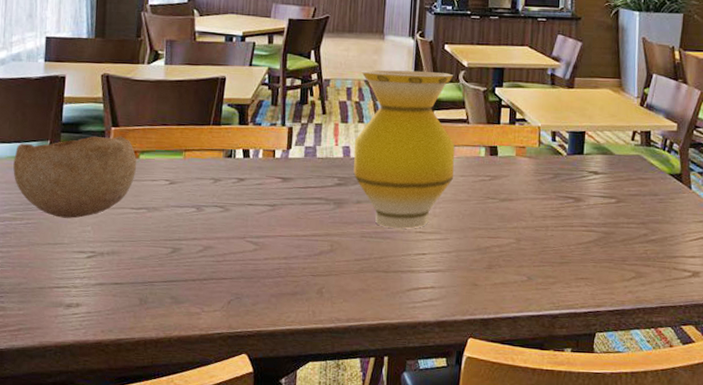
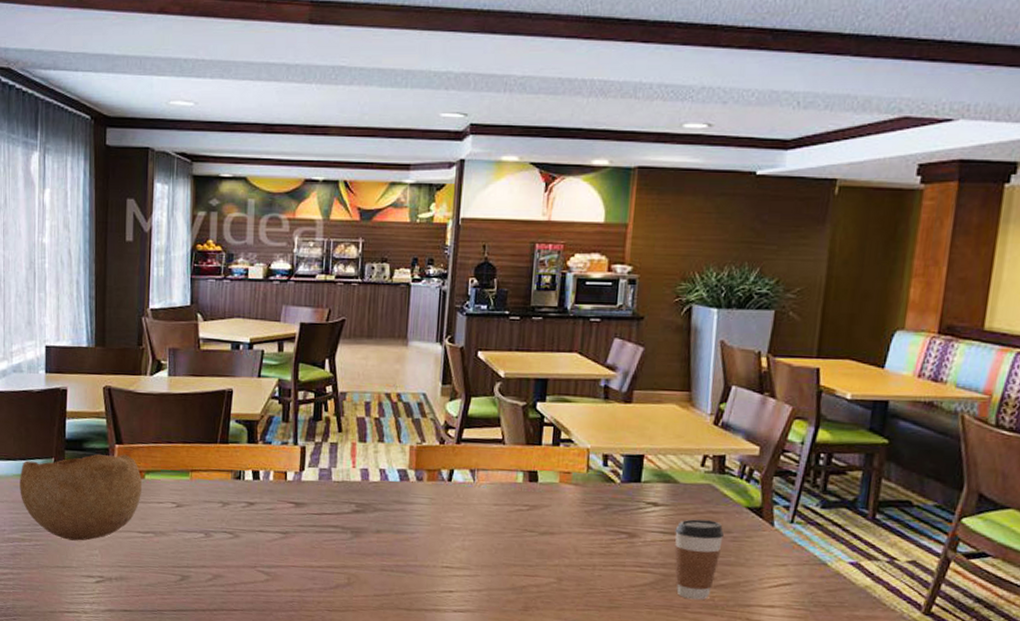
vase: present [353,69,455,229] -> none [373,381,488,563]
coffee cup: none [613,185,653,254] -> present [674,519,725,600]

